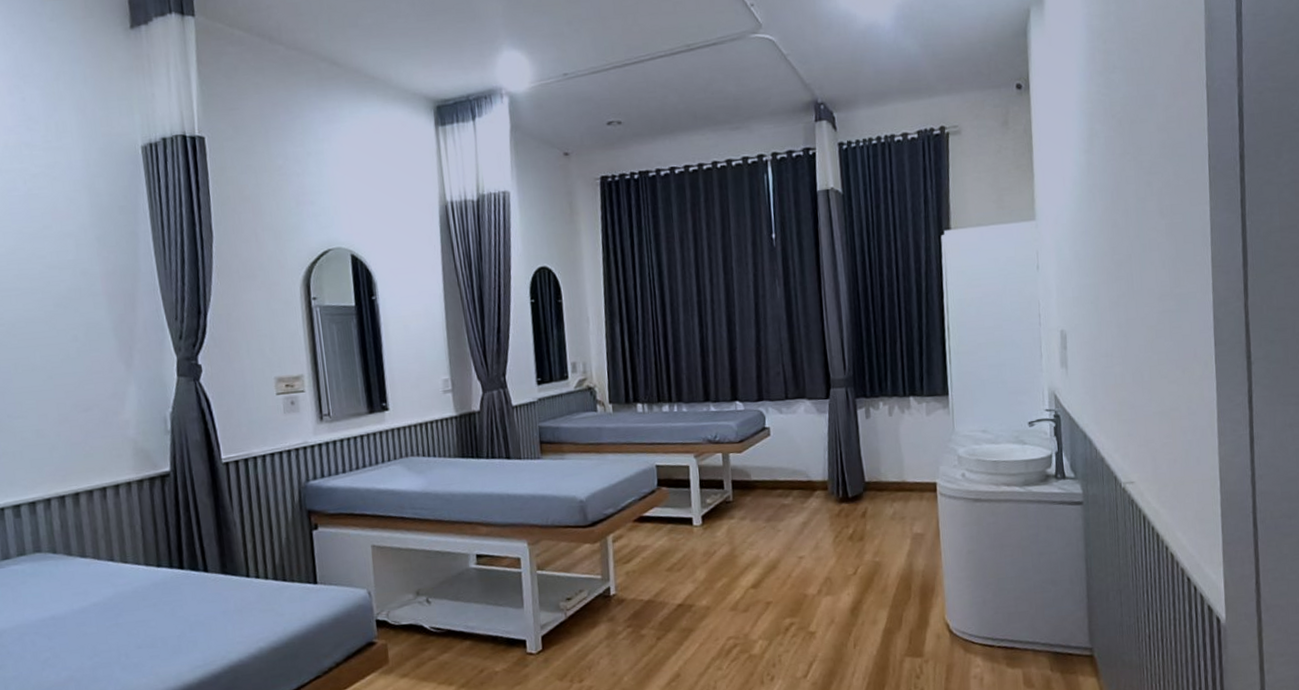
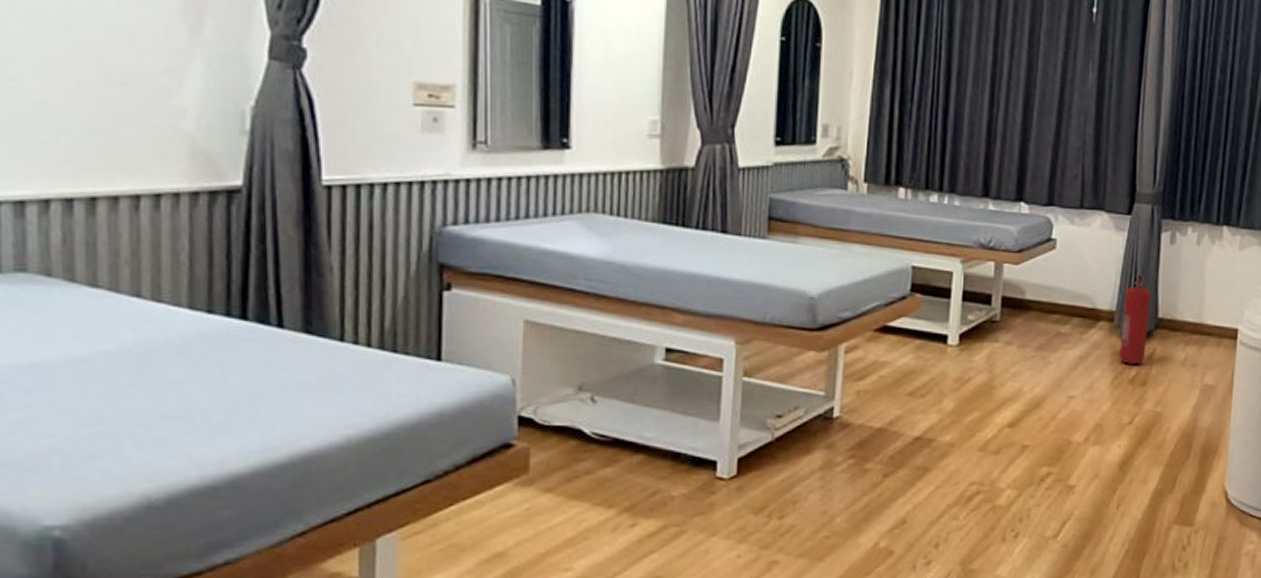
fire extinguisher: none [834,447,859,525] -> present [1119,274,1152,365]

